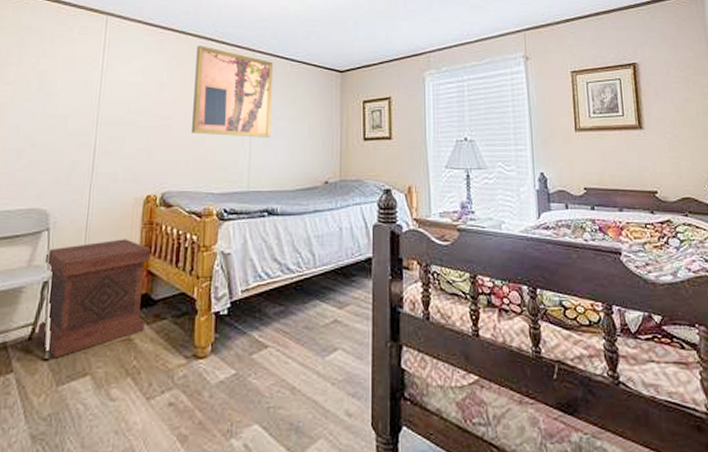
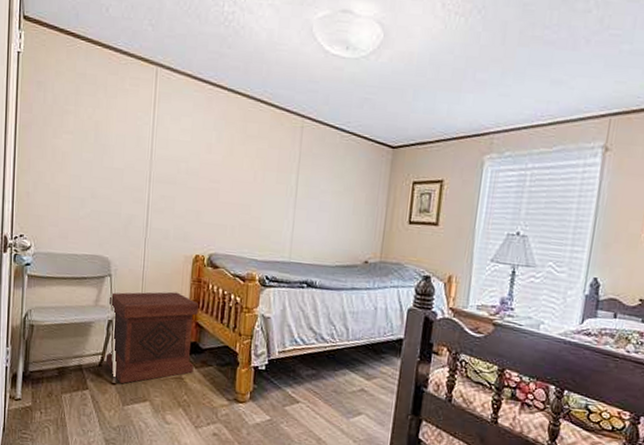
wall art: present [192,45,274,138] -> none [238,106,323,211]

